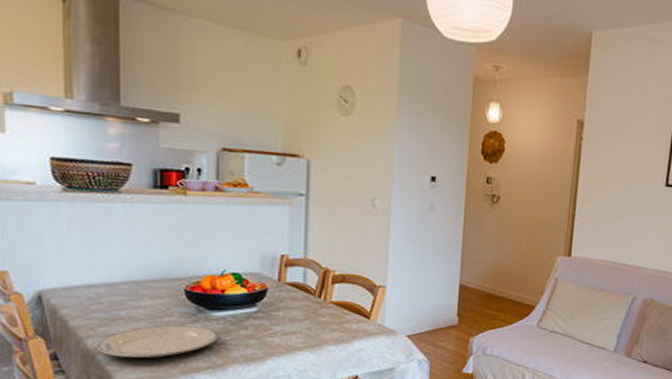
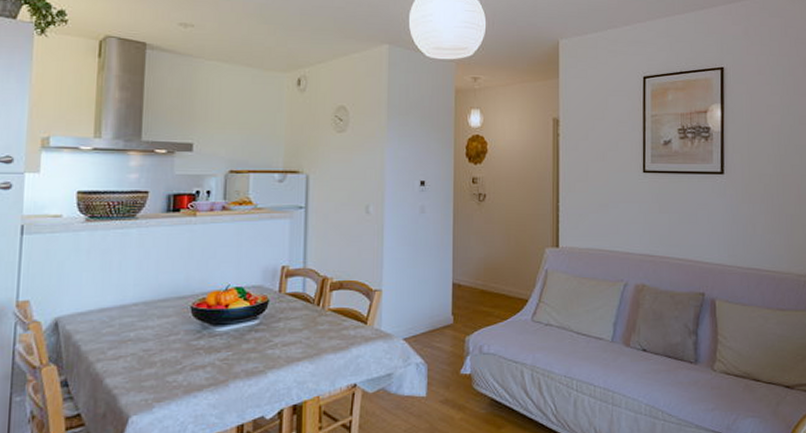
plate: present [96,325,219,358] -> none [105,343,222,380]

